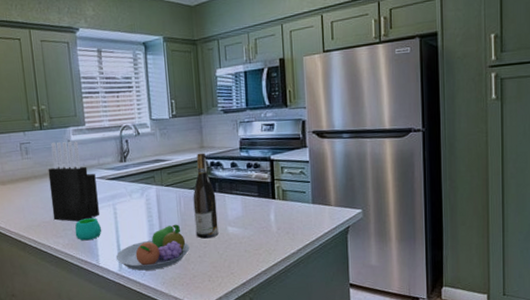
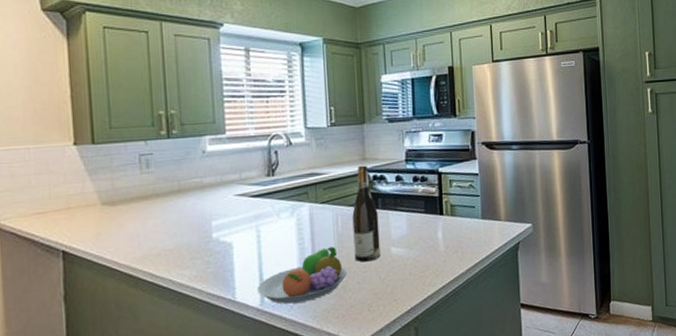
knife block: present [48,141,99,222] -> none [174,152,238,248]
mug: present [75,218,102,241] -> none [206,243,241,272]

